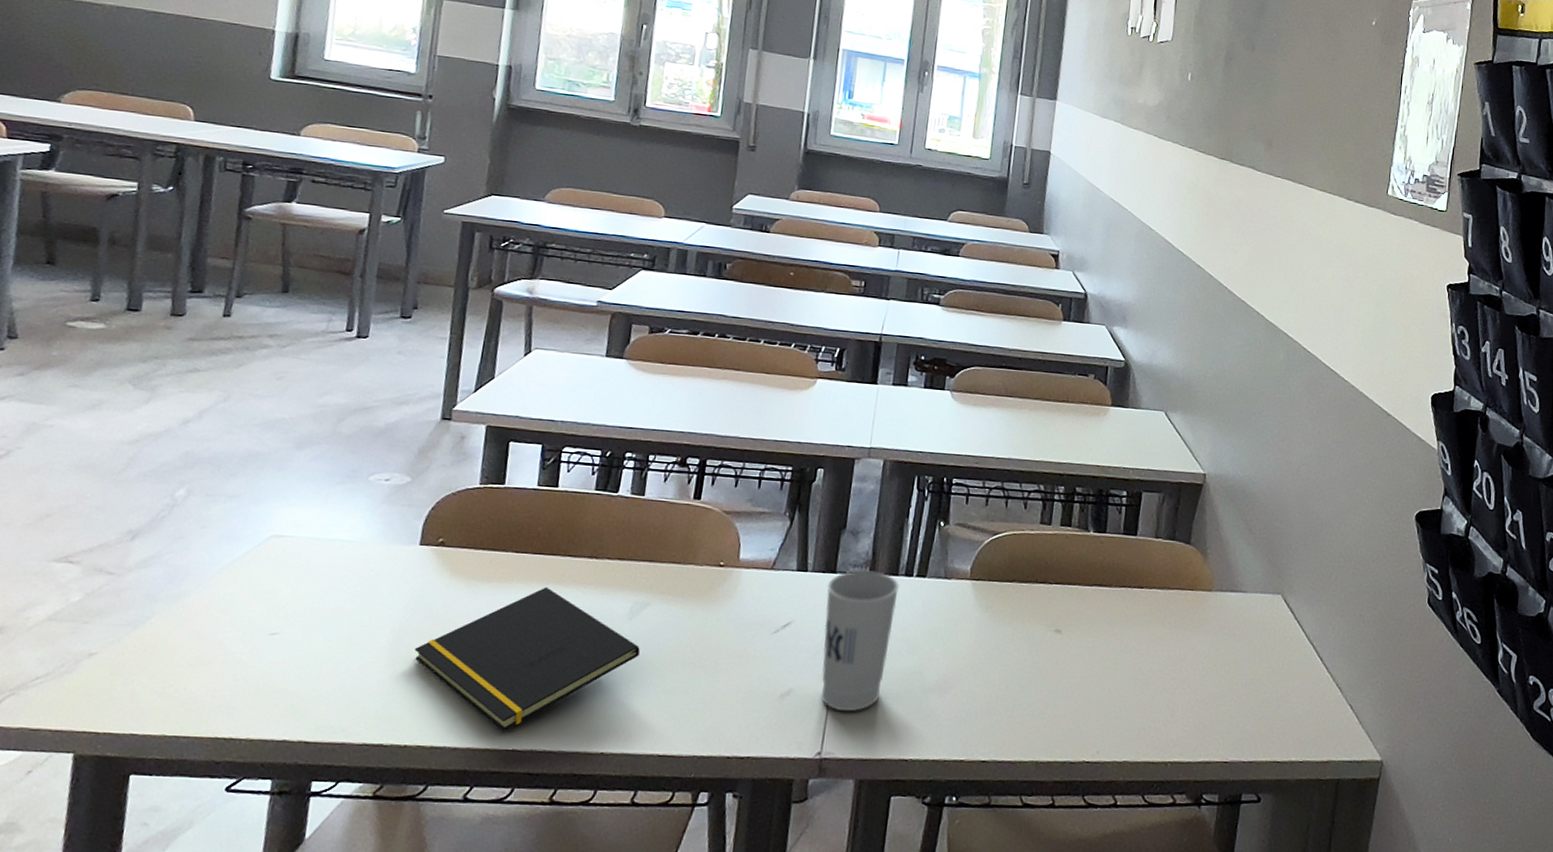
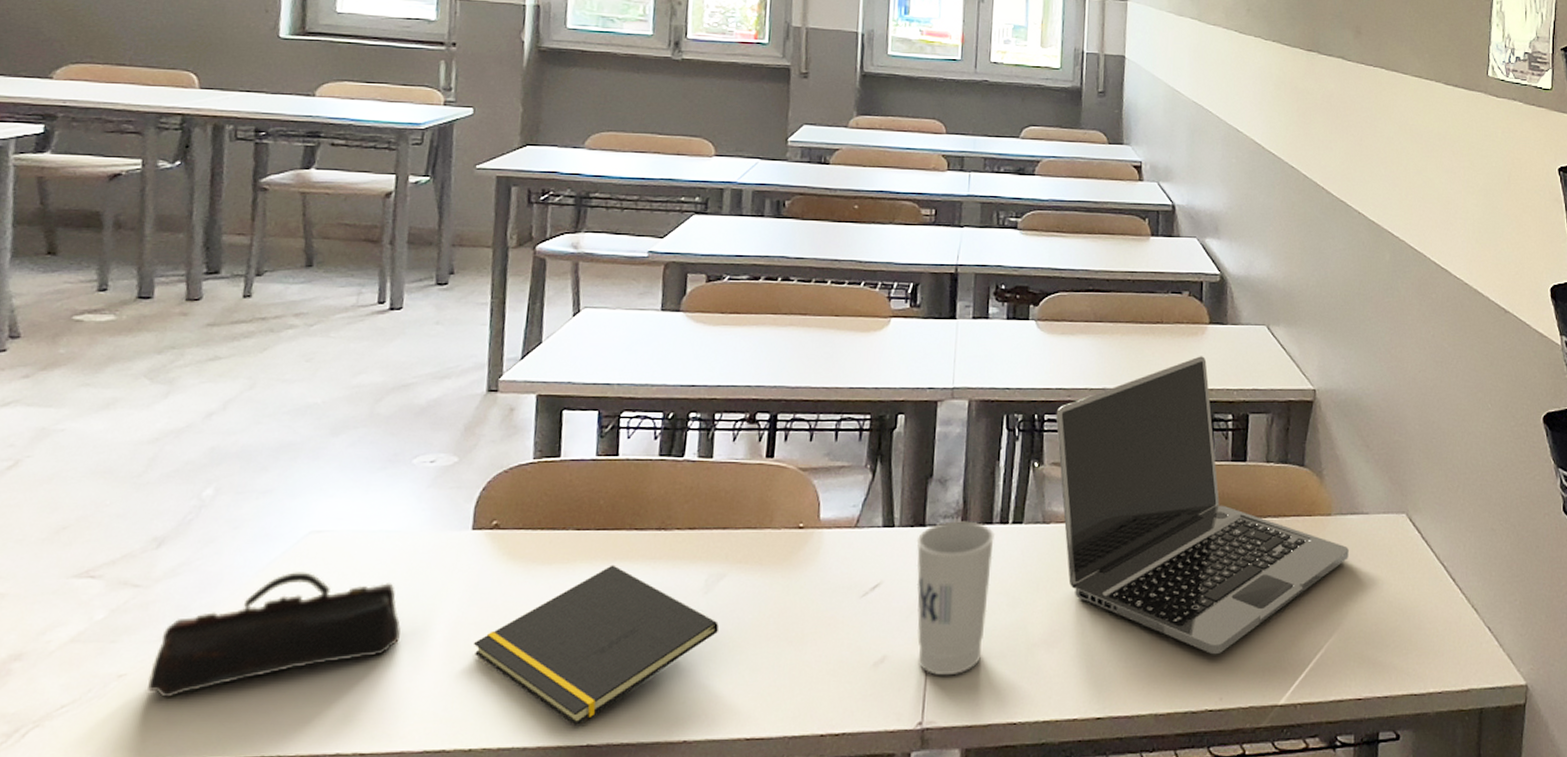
pencil case: none [115,571,349,678] -> present [147,572,401,699]
laptop: none [963,435,1226,712] -> present [1056,356,1349,655]

